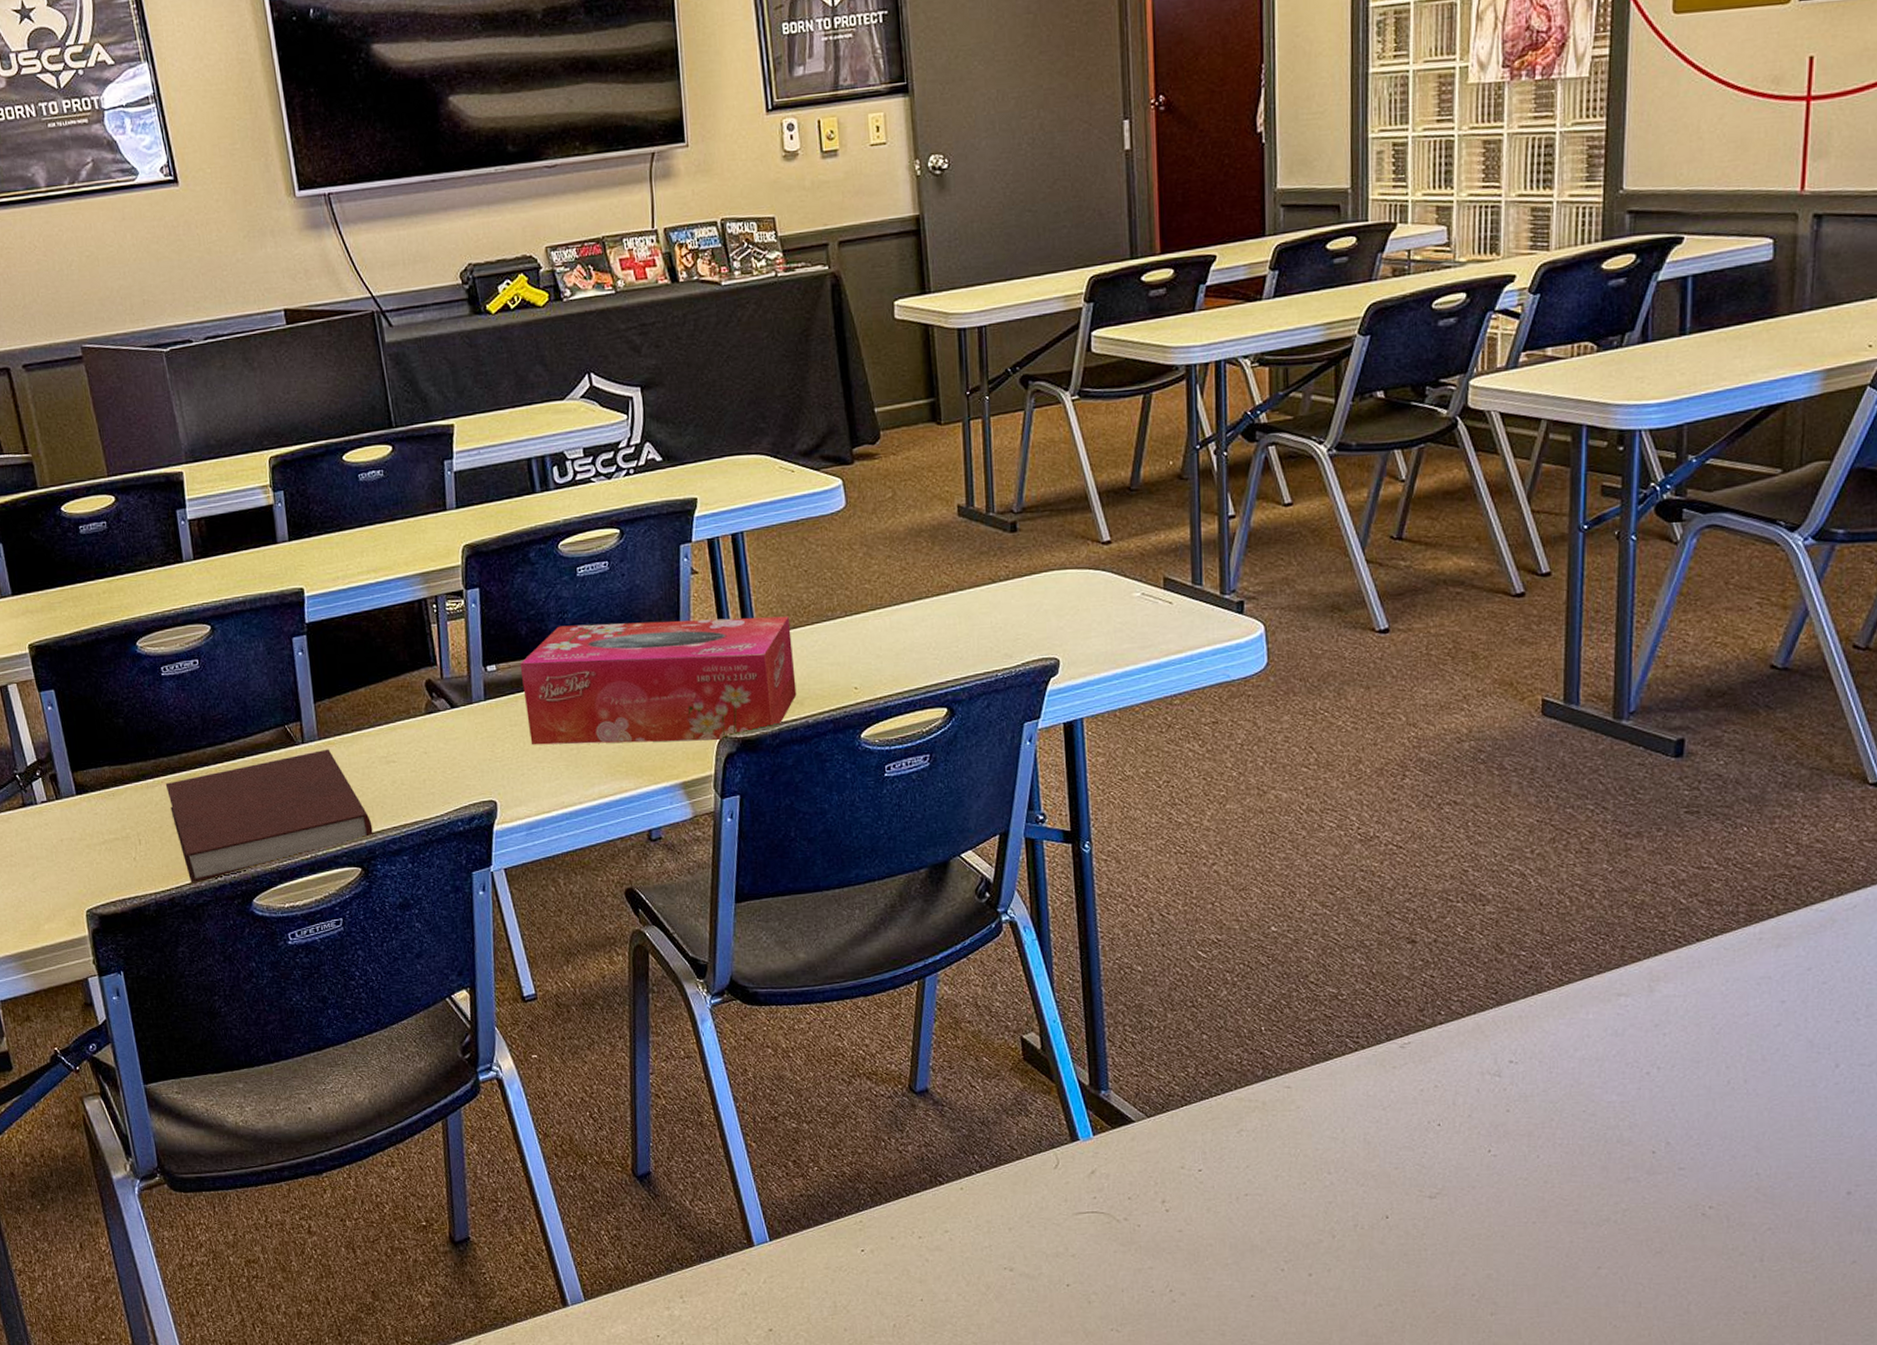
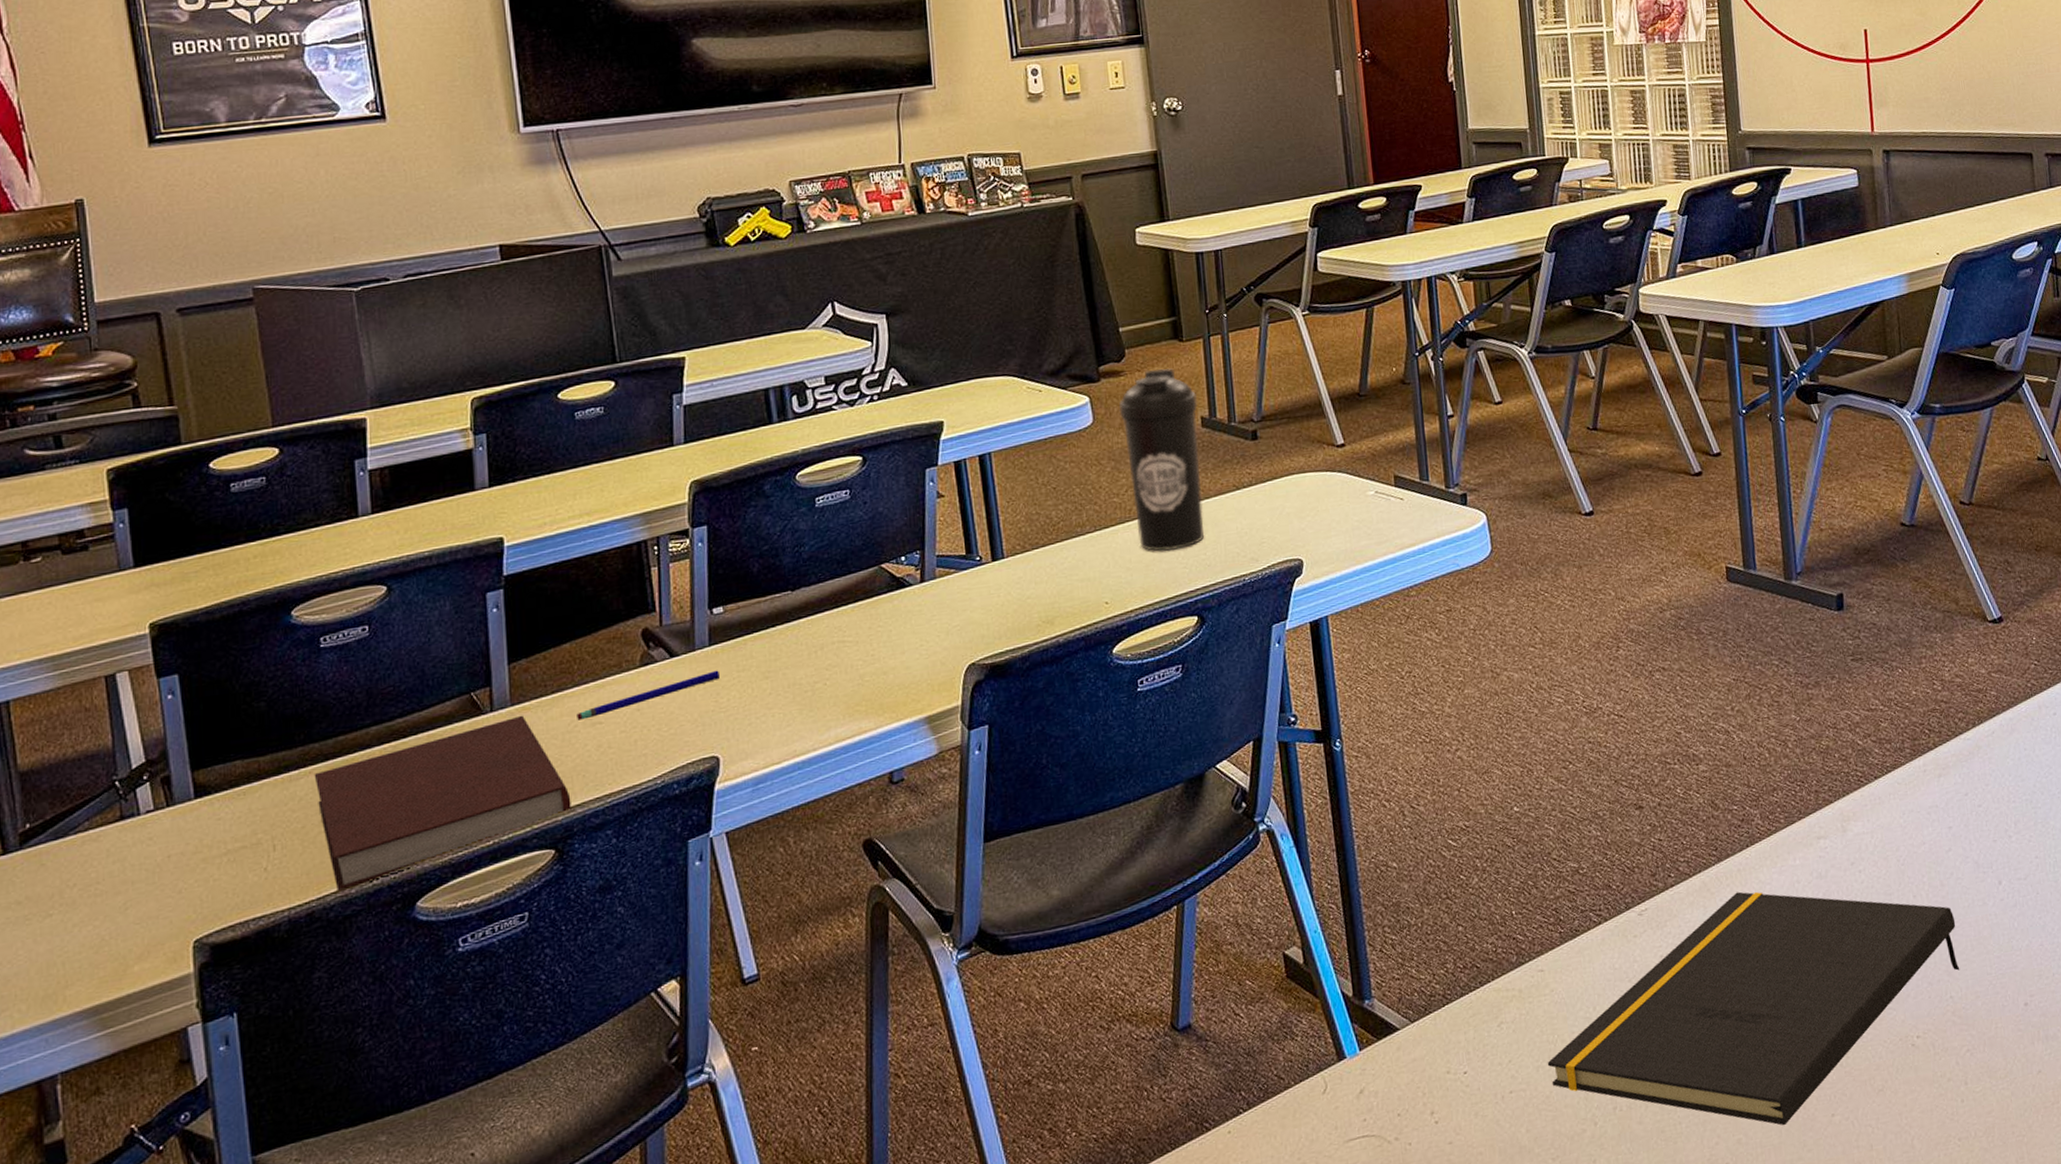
pen: none [373,723,495,758] -> present [577,670,720,721]
tissue box: present [519,616,797,745] -> none [750,534,1047,691]
water bottle: none [872,453,957,642] -> present [1119,368,1204,552]
notepad: none [1287,1038,1775,1270] -> present [1547,891,1960,1126]

